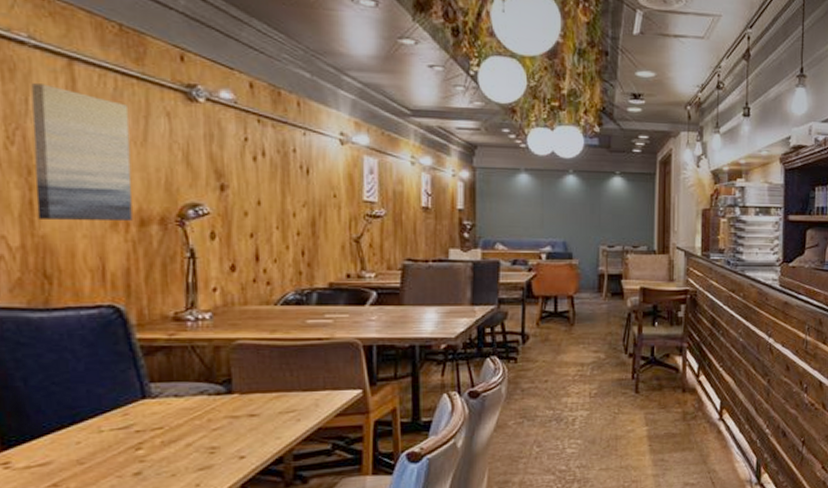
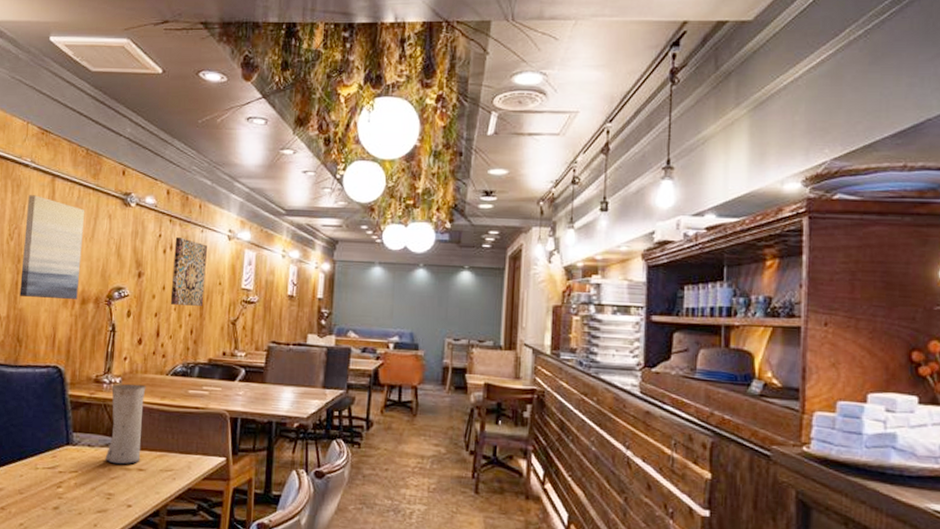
vase: none [199,318,251,413] -> present [105,384,146,465]
wall art: none [268,141,316,223] -> present [170,237,207,306]

